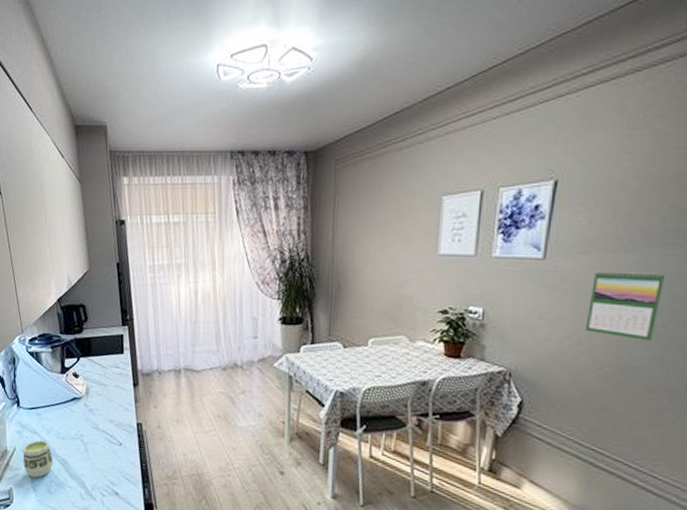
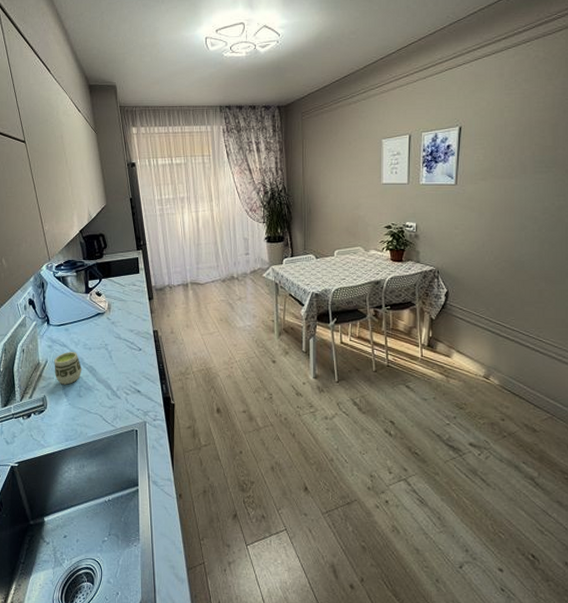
calendar: present [585,270,666,341] -> none [487,191,537,241]

